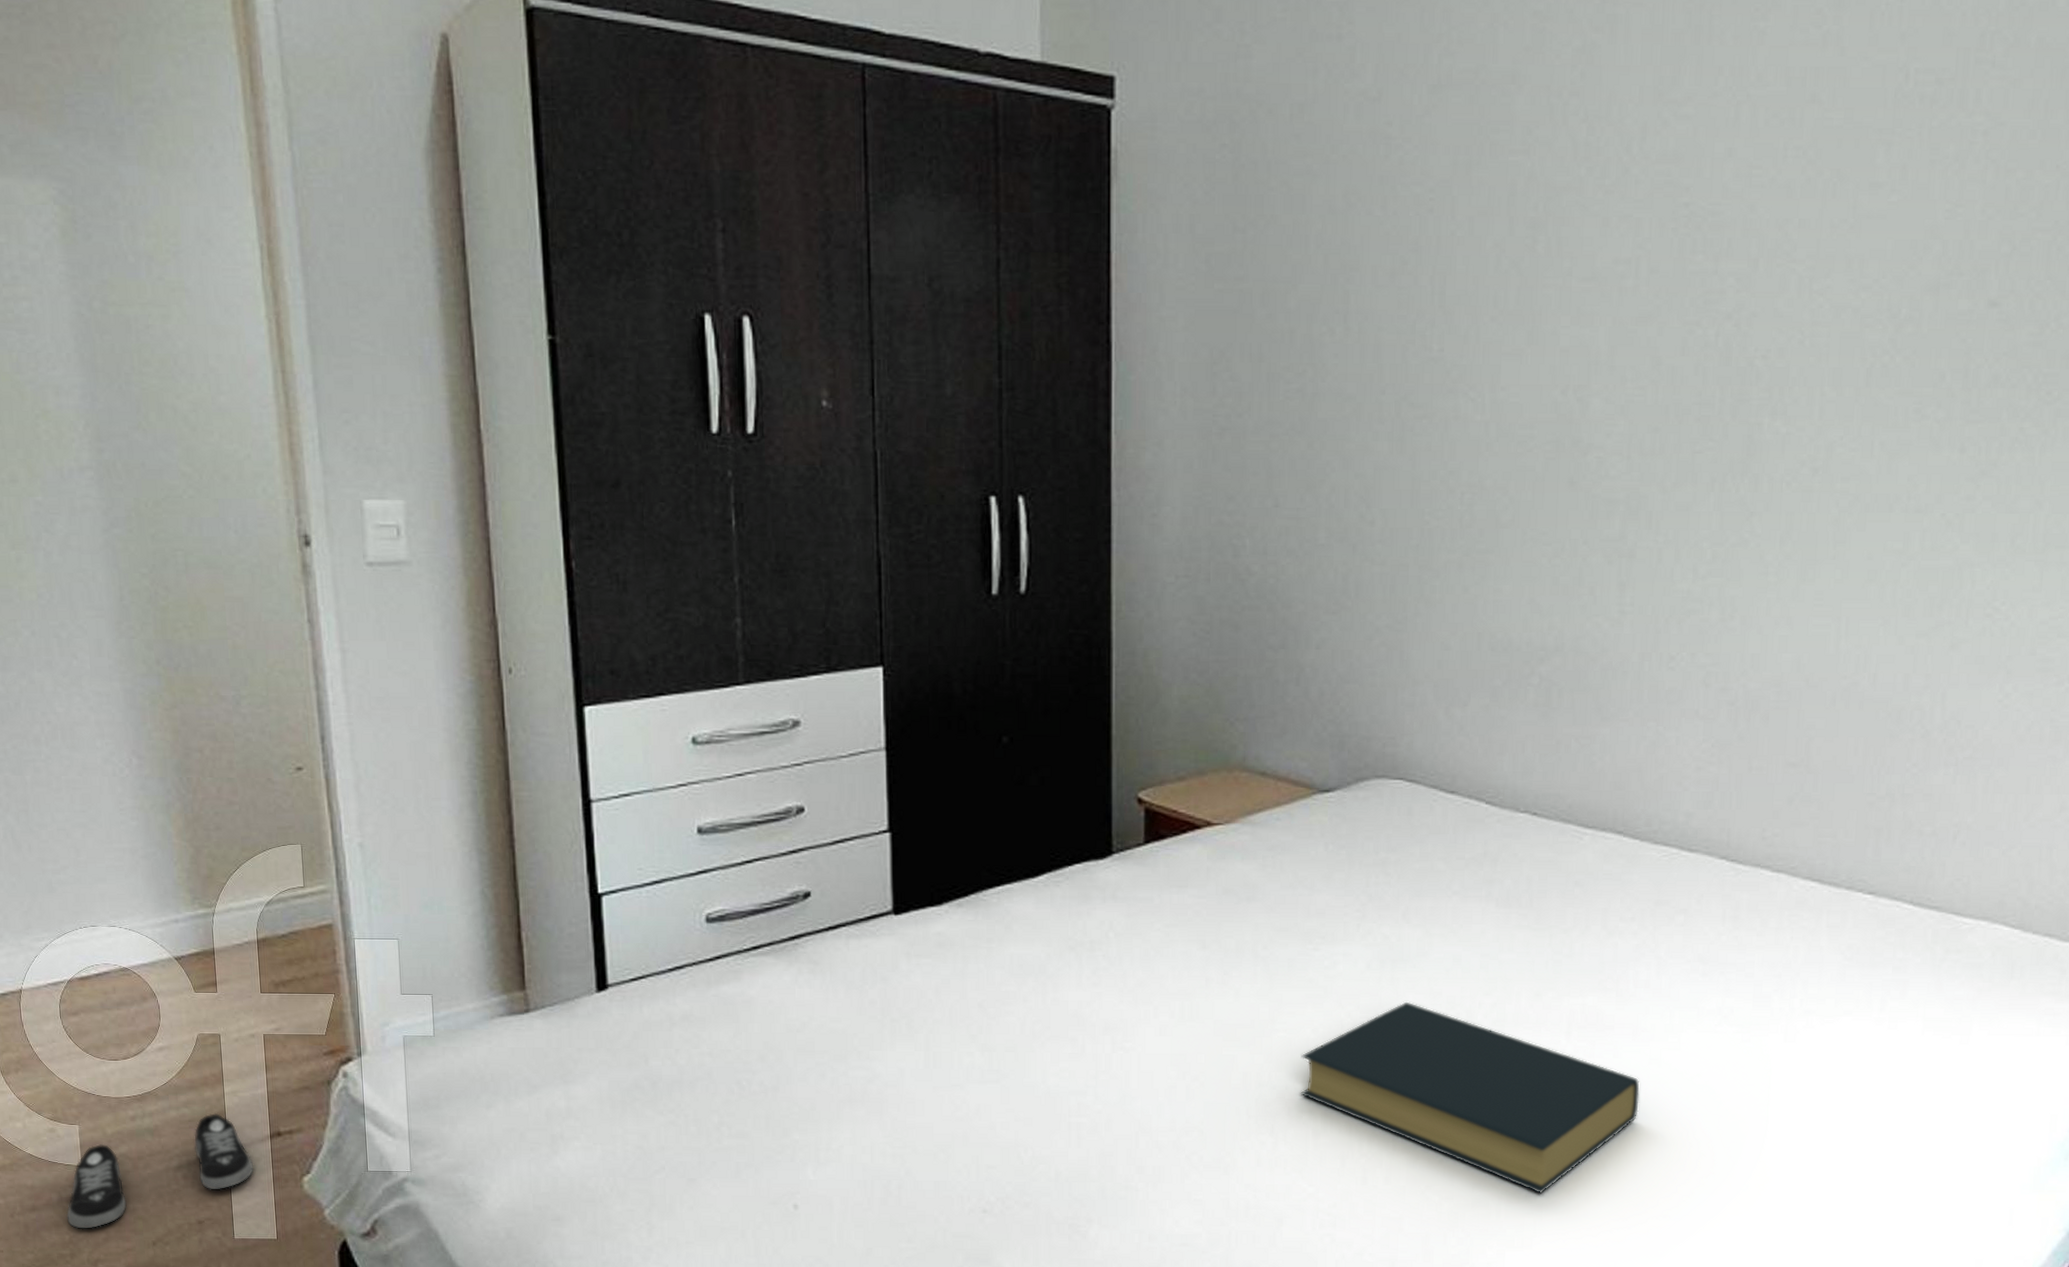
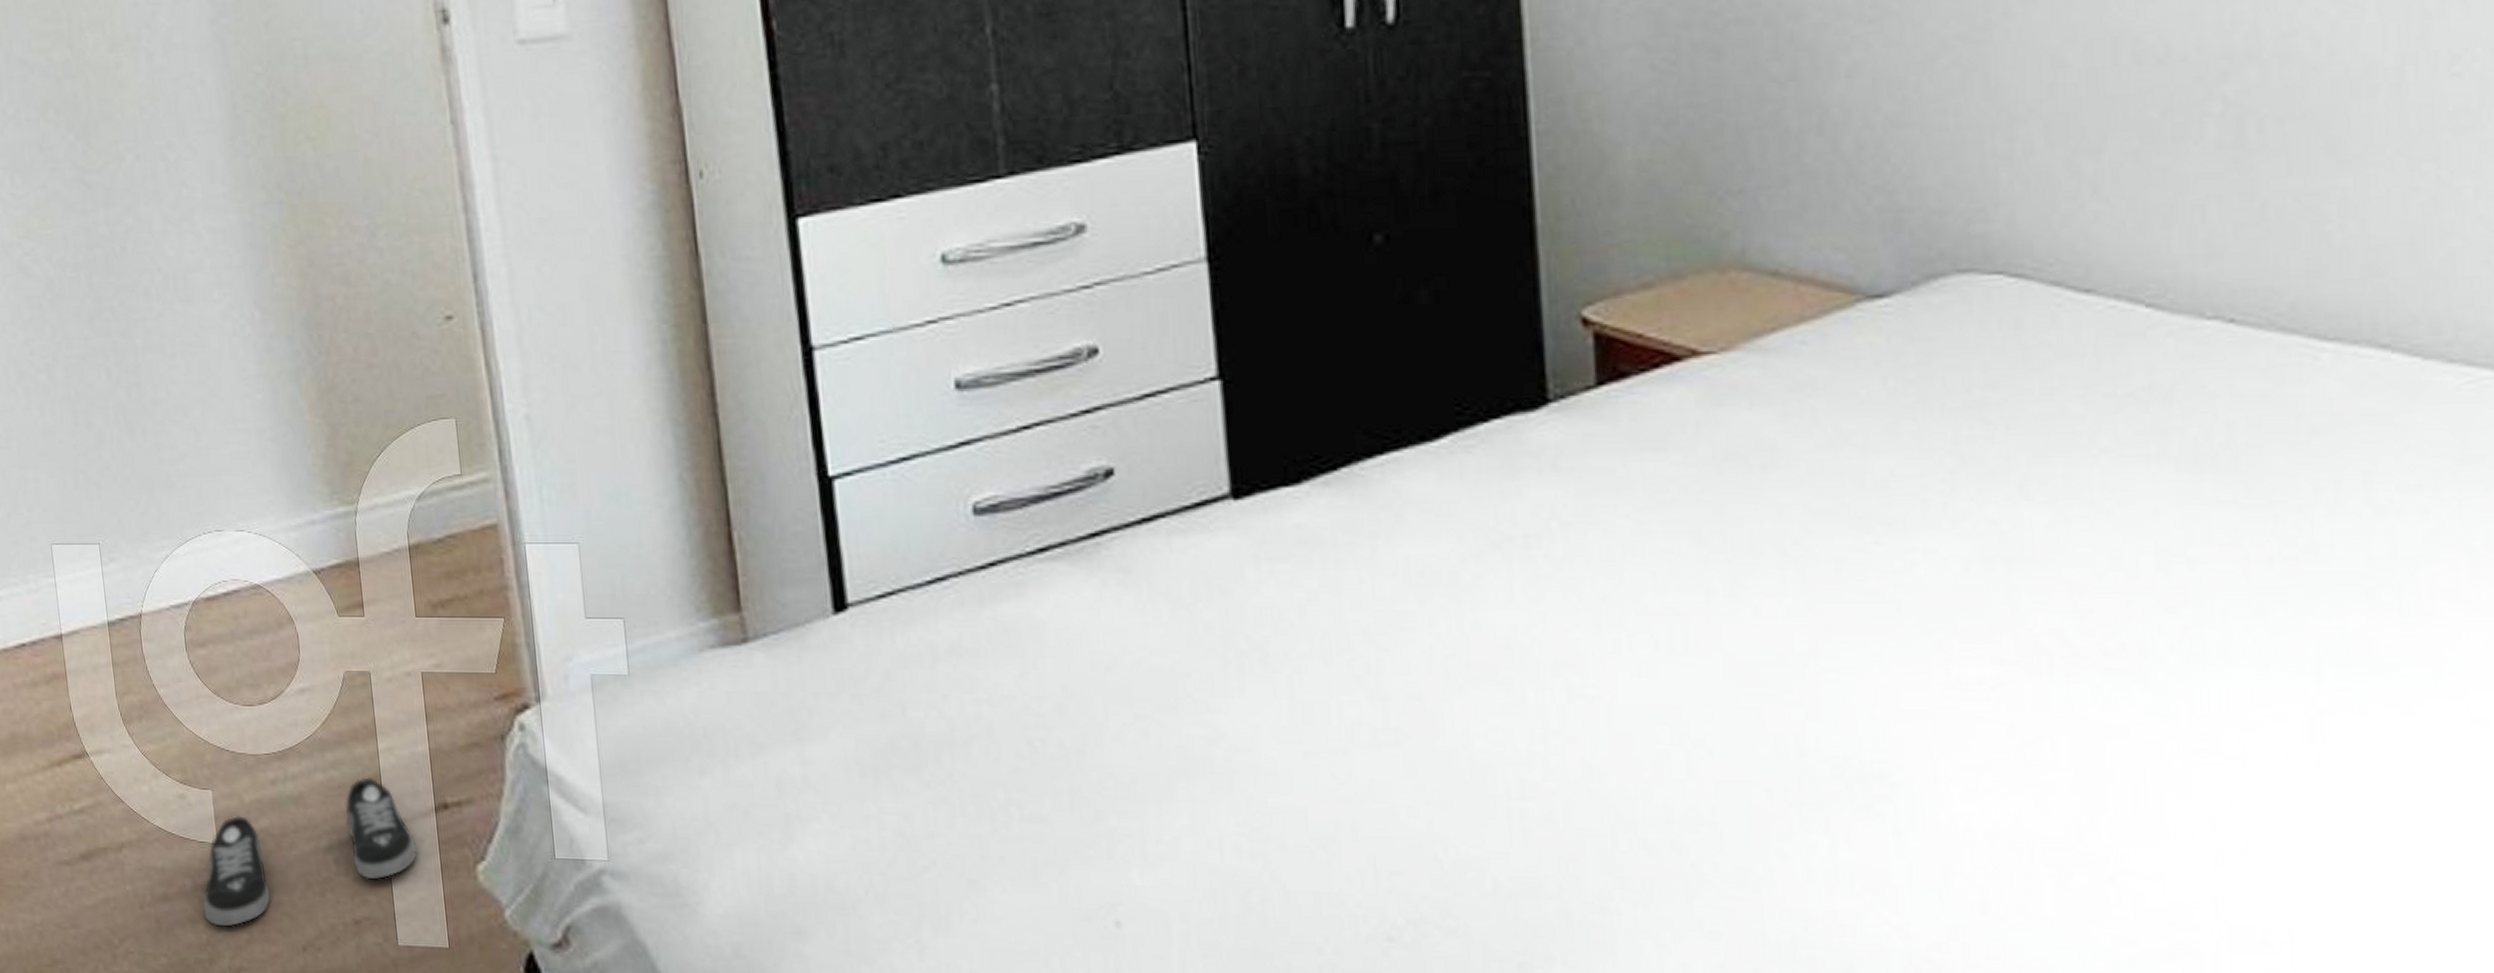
hardback book: present [1300,1001,1640,1193] -> none [1865,624,2455,938]

